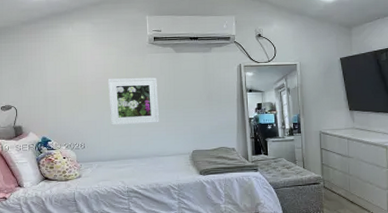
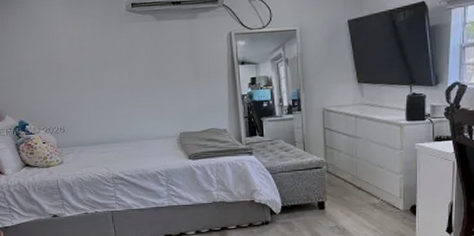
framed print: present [107,77,159,125] -> none [83,51,142,106]

